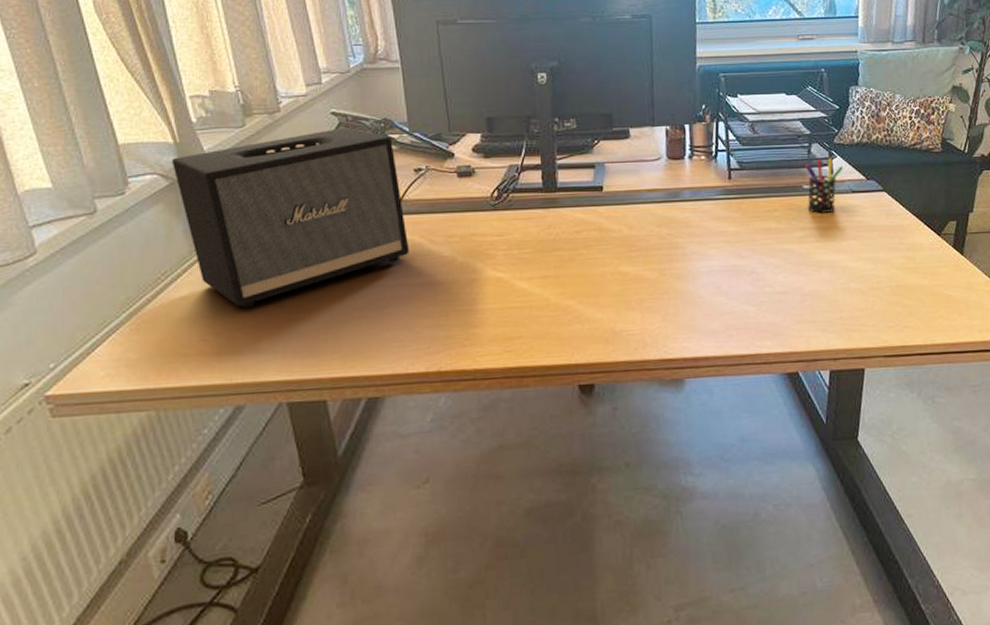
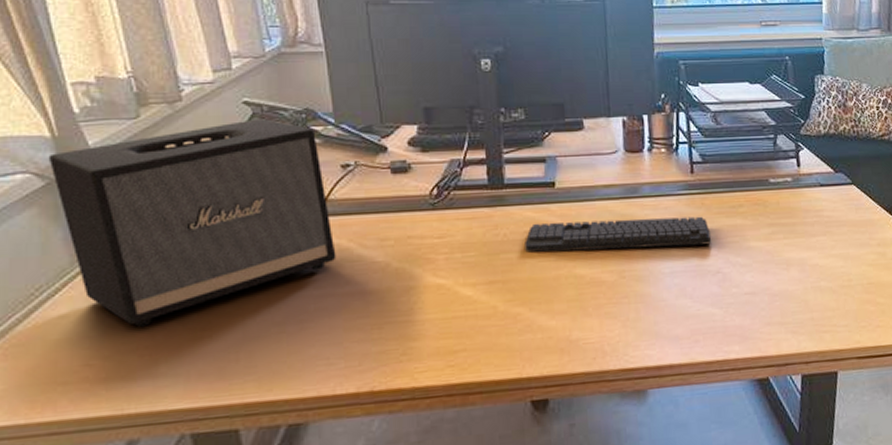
keyboard: none [575,219,747,251] -> present [525,216,712,253]
pen holder: present [805,158,844,213] -> none [770,150,811,208]

